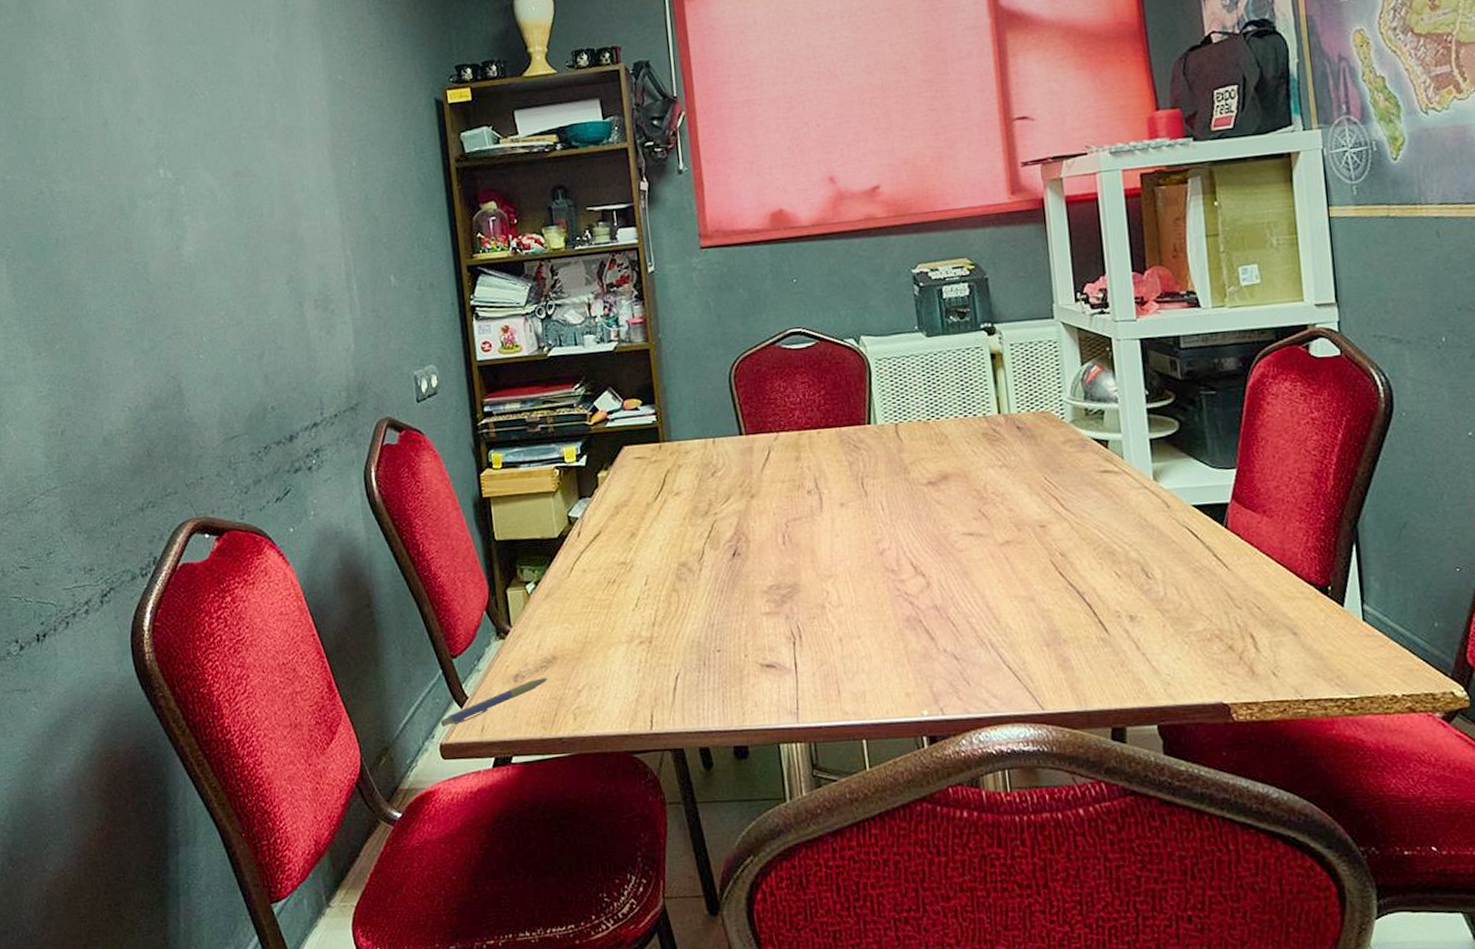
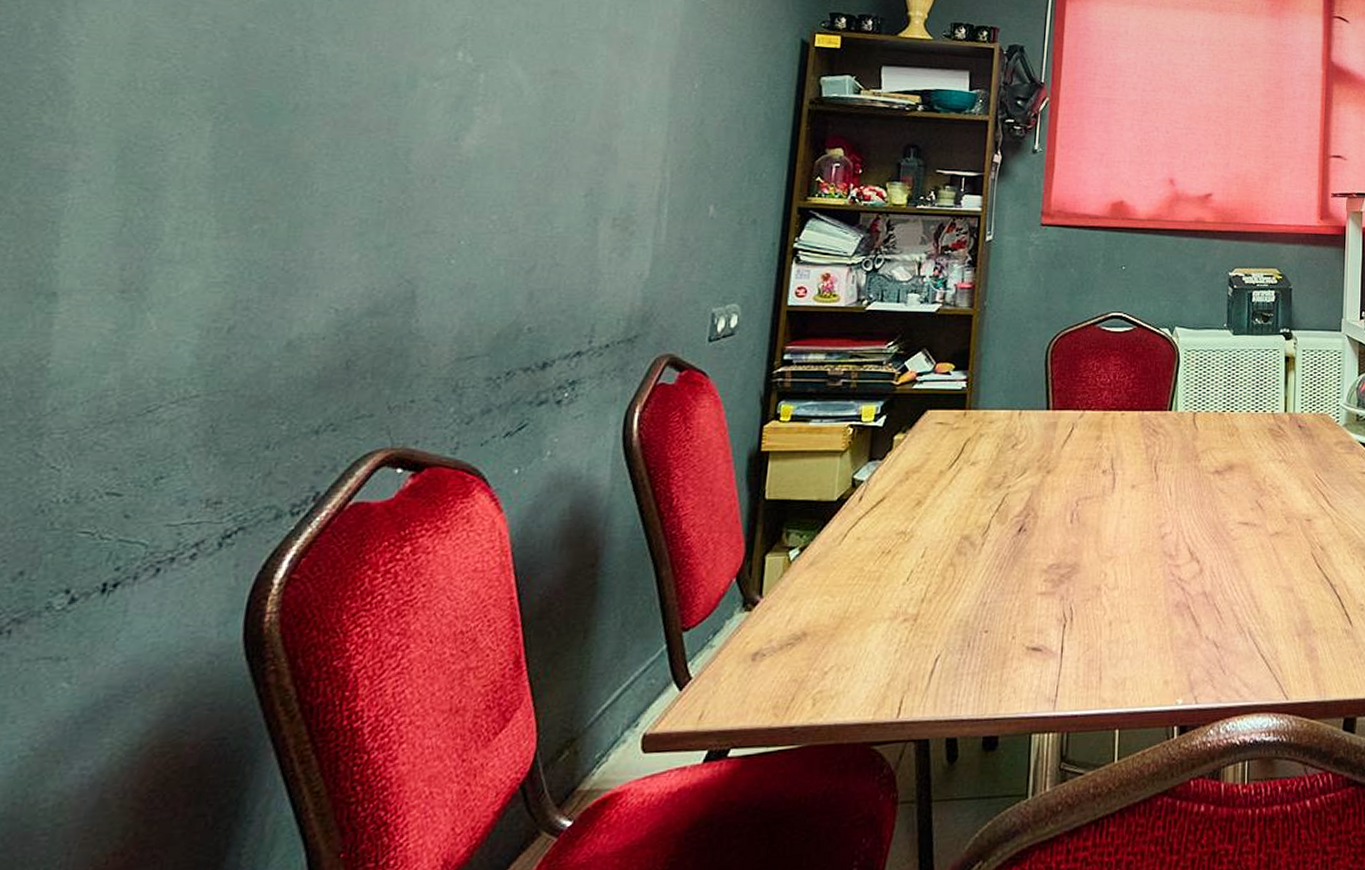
pen: present [441,678,547,728] -> none [651,656,791,714]

